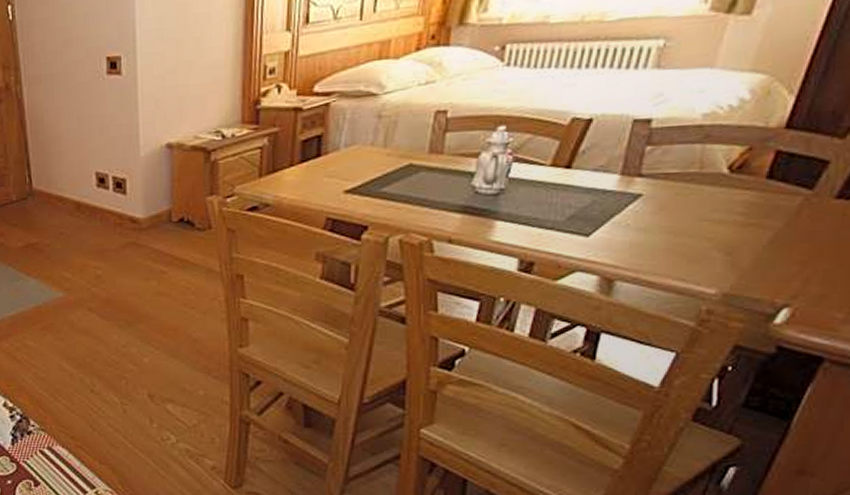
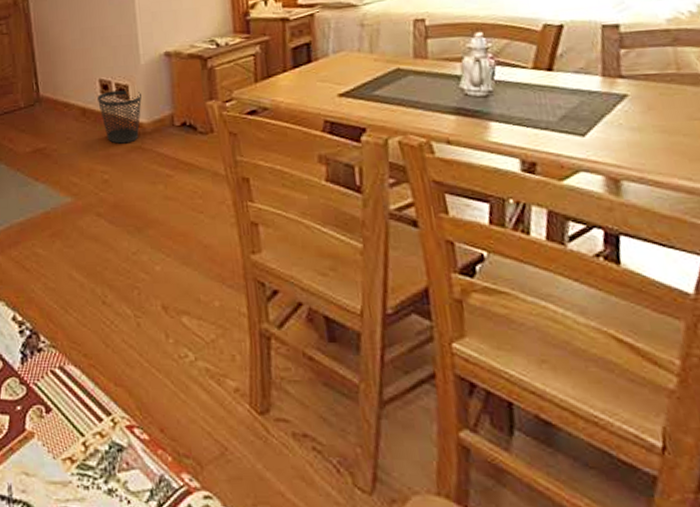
wastebasket: none [93,184,139,239] -> present [97,90,142,144]

